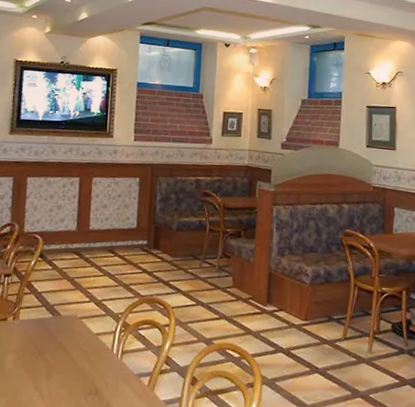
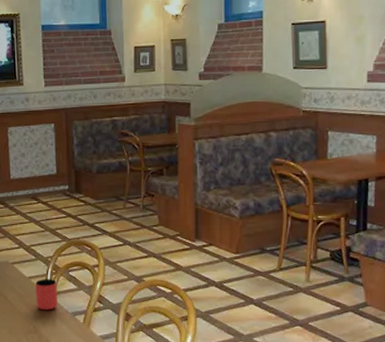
cup: none [101,336,125,370] -> present [35,279,57,310]

